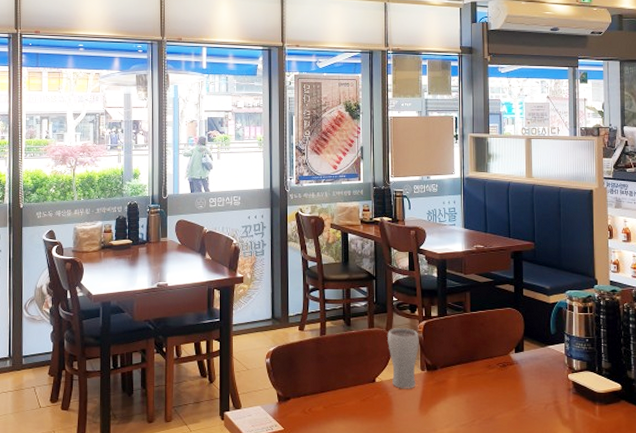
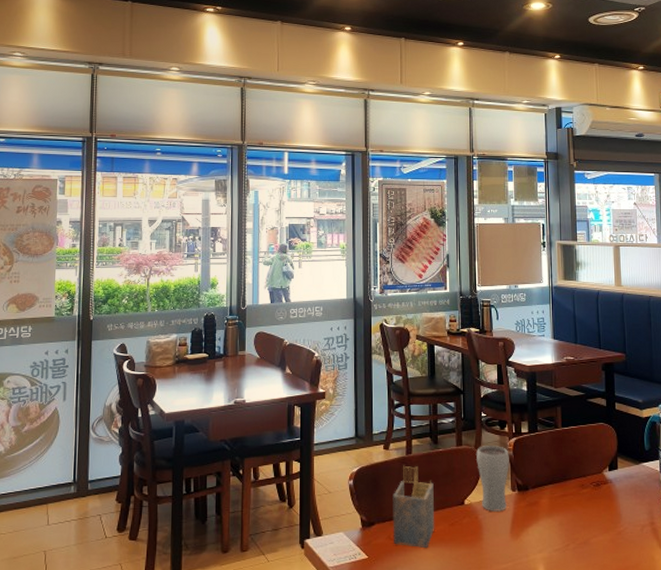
napkin holder: none [307,345,347,421] -> present [393,465,435,548]

